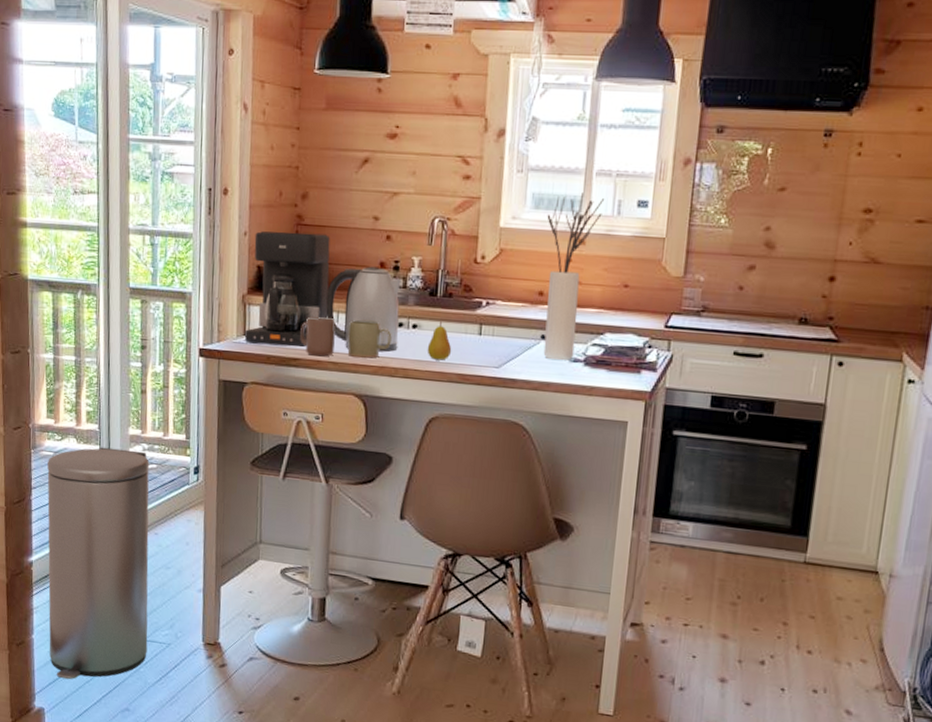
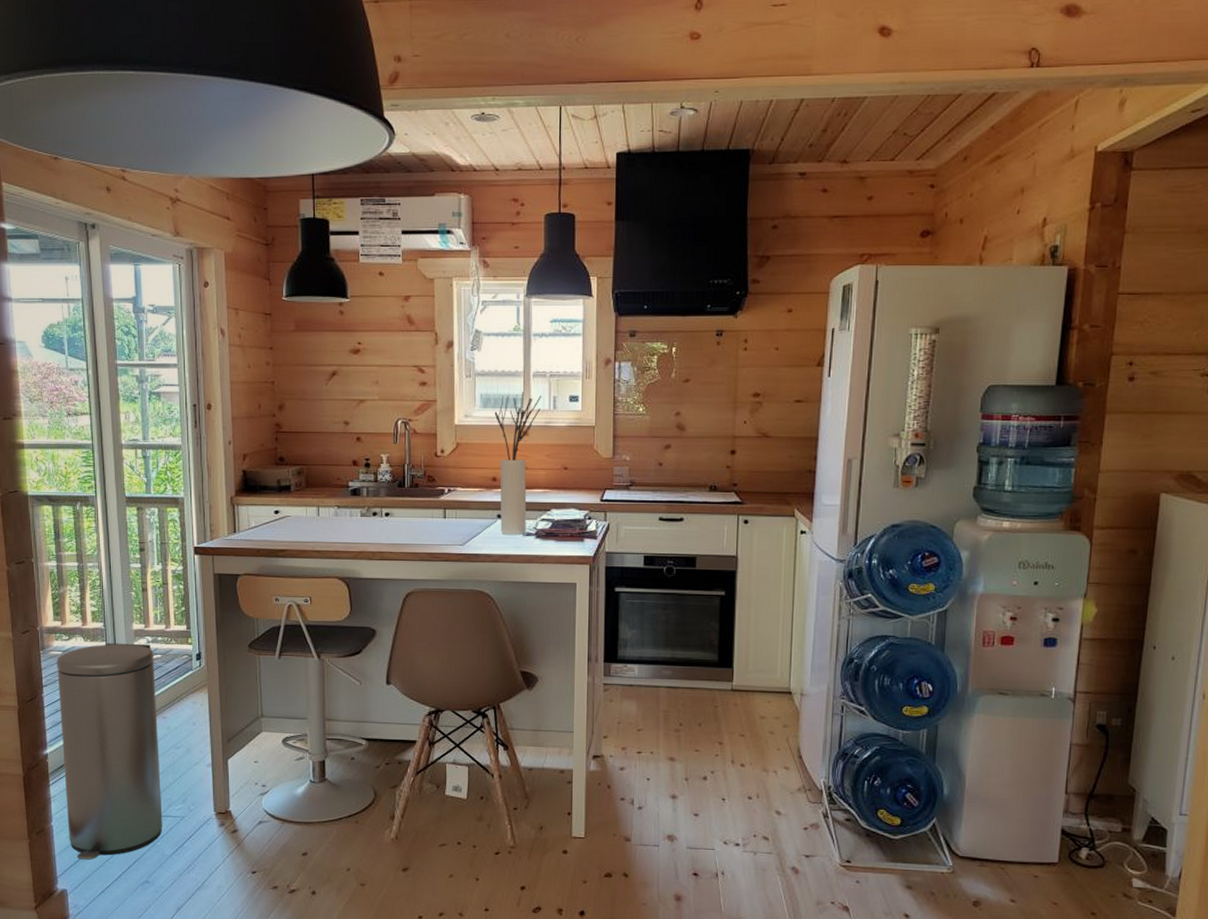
coffee maker: present [244,231,330,347] -> none [234,439,310,539]
cup: present [300,317,336,357] -> none [286,512,317,546]
kettle: present [326,266,402,353] -> none [307,465,374,539]
mug: present [347,319,392,358] -> none [328,511,368,545]
fruit: present [427,320,452,361] -> none [399,508,421,542]

